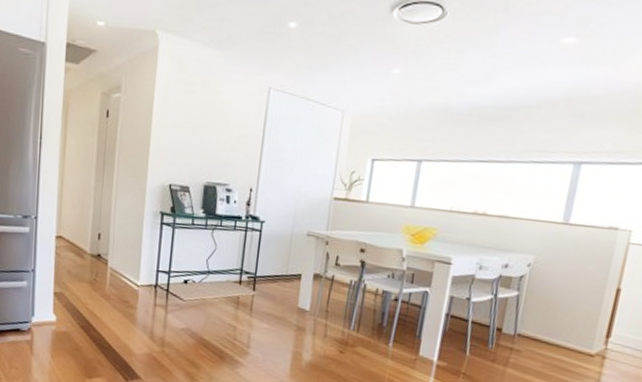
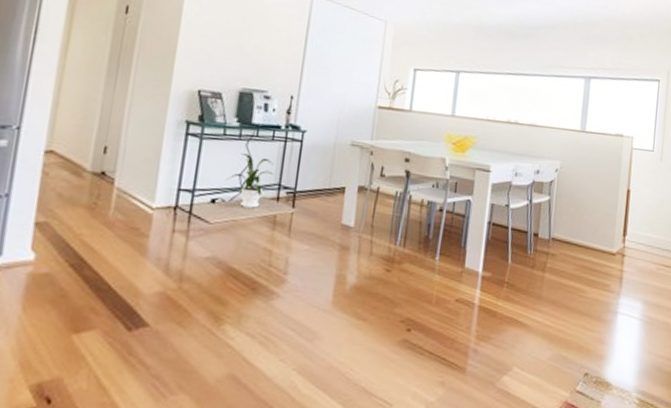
house plant: none [195,241,237,290] -> present [225,153,274,208]

